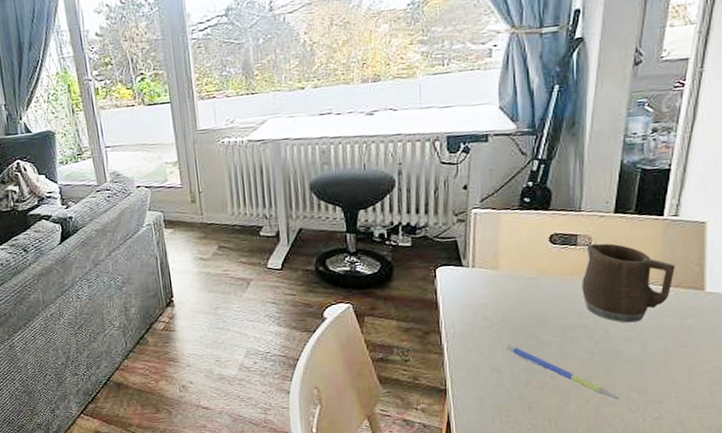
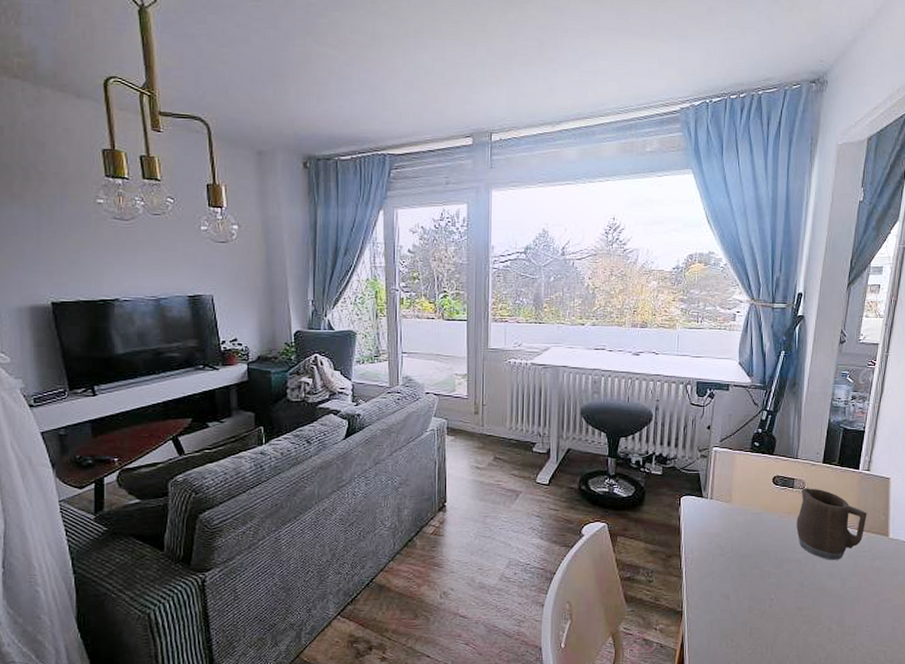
pen: present [506,345,619,400] -> none [734,573,823,630]

